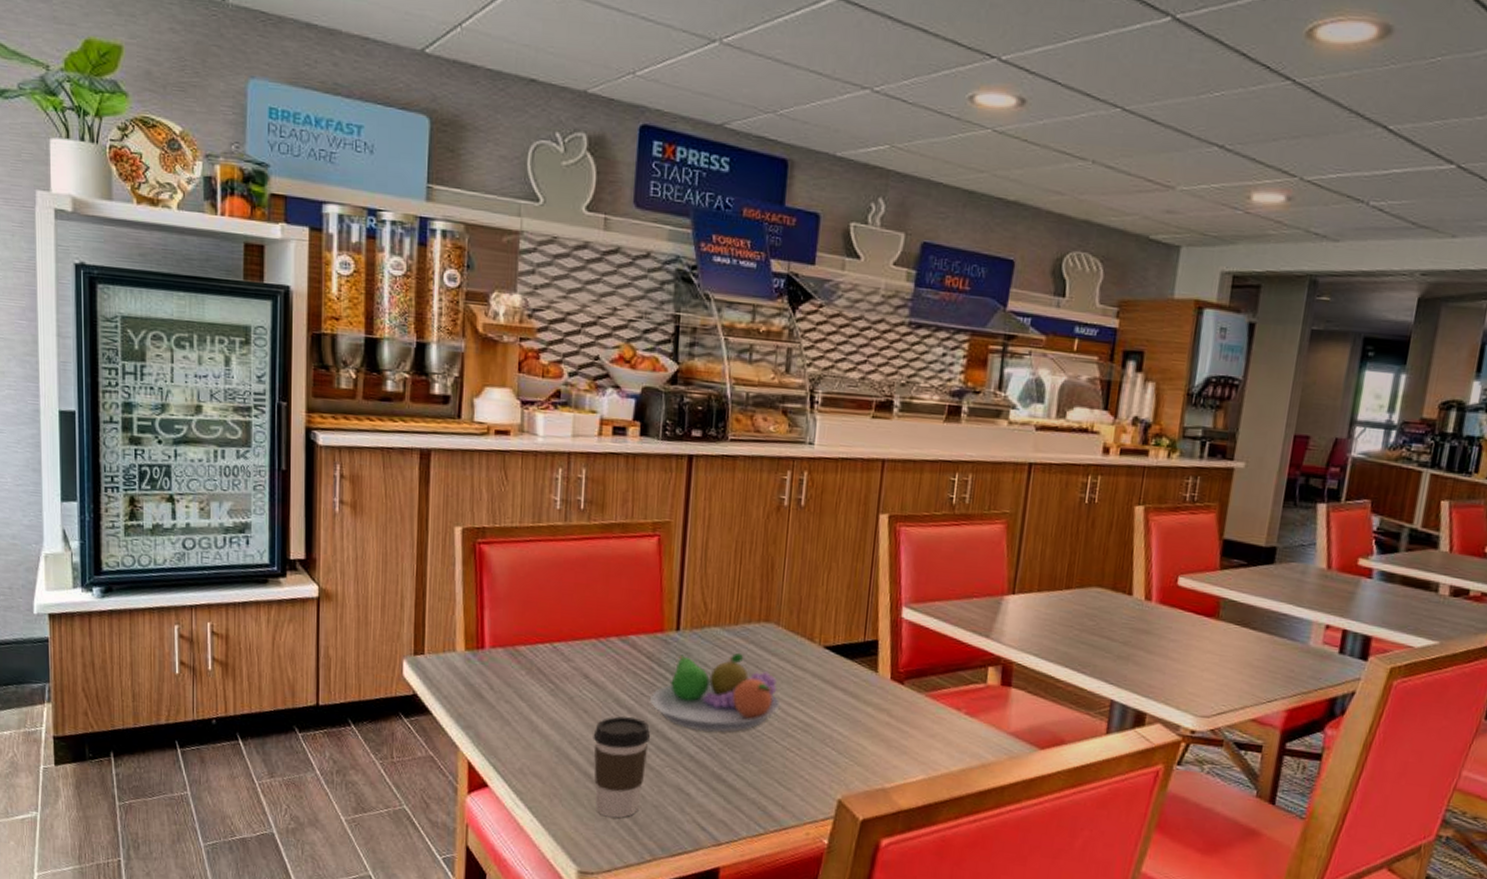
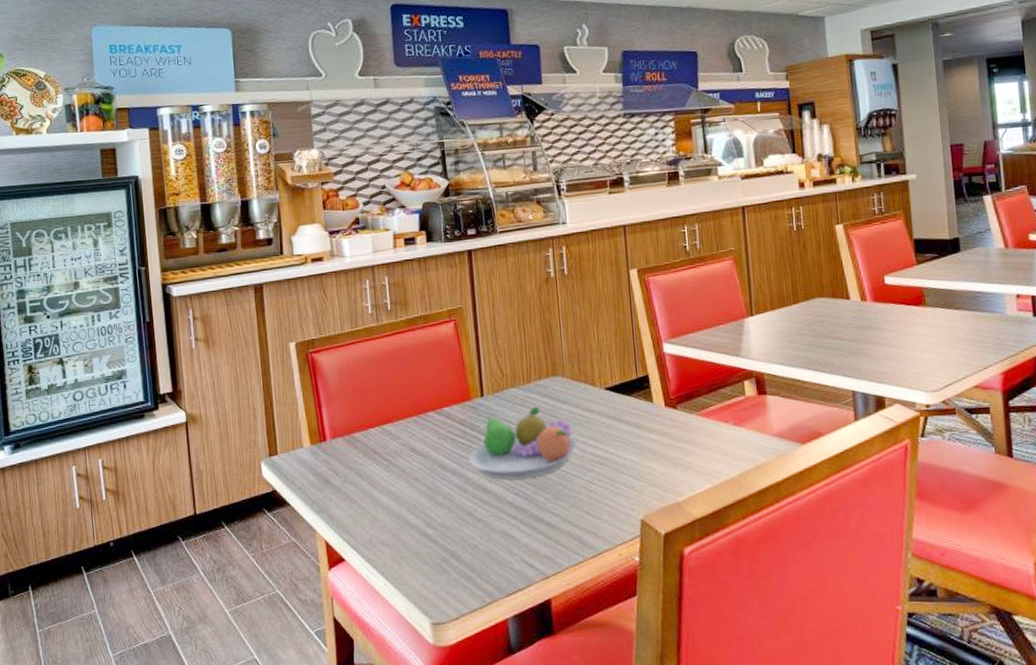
coffee cup: present [593,716,651,818] -> none [426,477,474,570]

